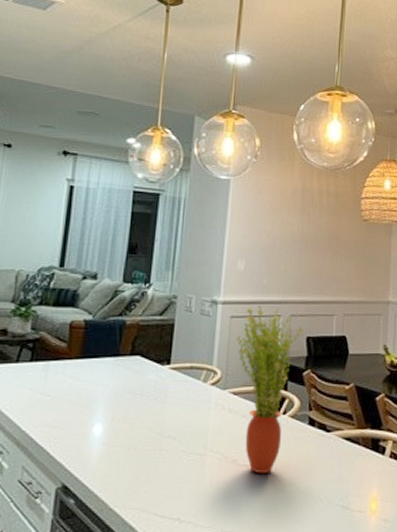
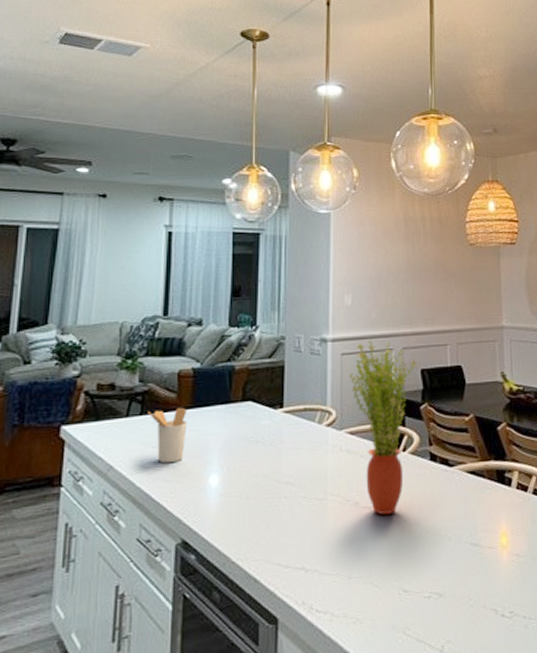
utensil holder: none [37,356,76,410] -> present [147,407,188,464]

